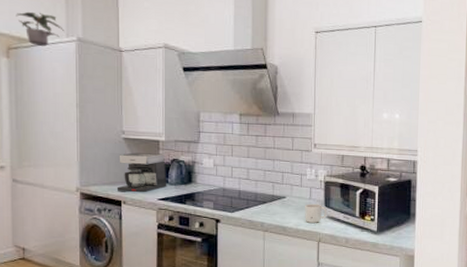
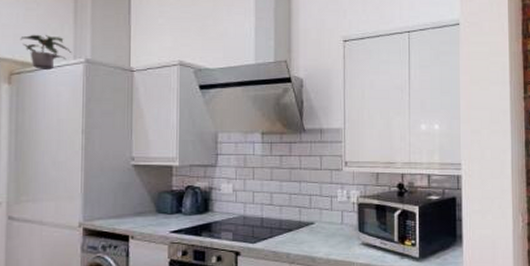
coffee maker: present [116,152,167,193] -> none [124,180,181,226]
mug: present [305,204,328,223] -> none [336,229,362,251]

